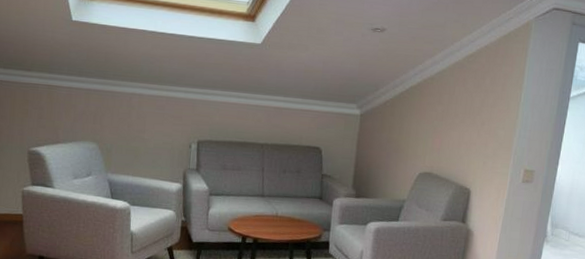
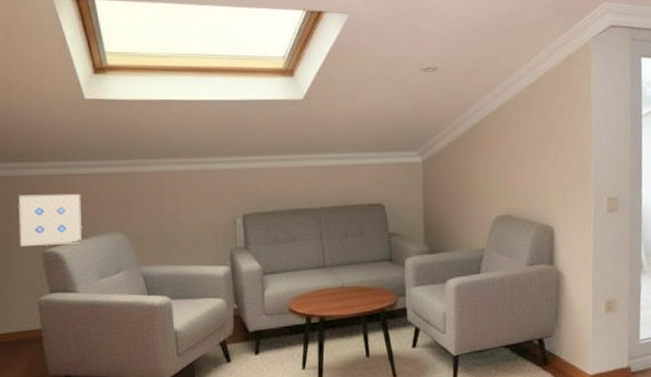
wall art: none [10,98,63,147] -> present [19,193,83,246]

